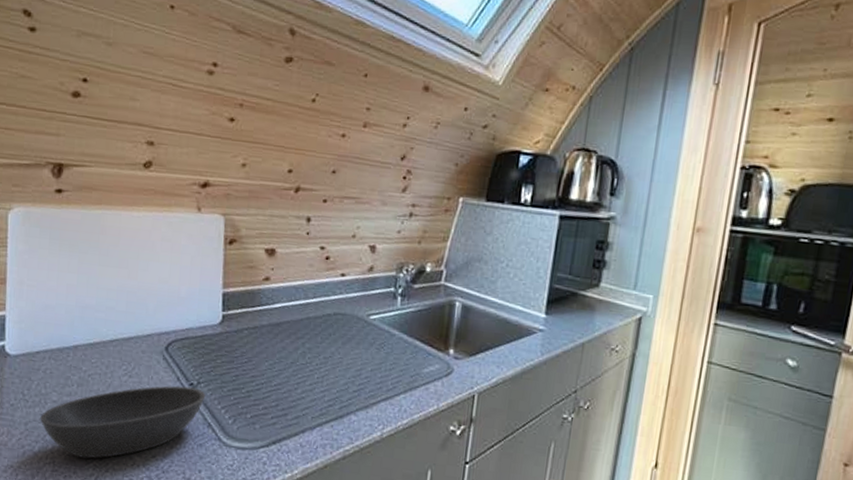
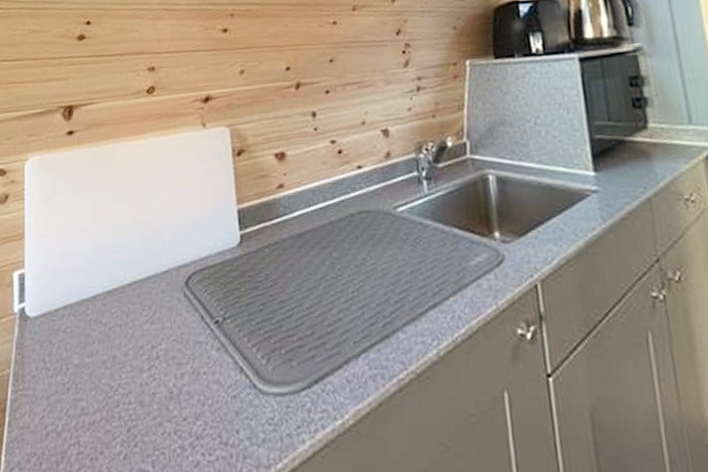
bowl: present [40,386,206,459] -> none [62,326,234,432]

